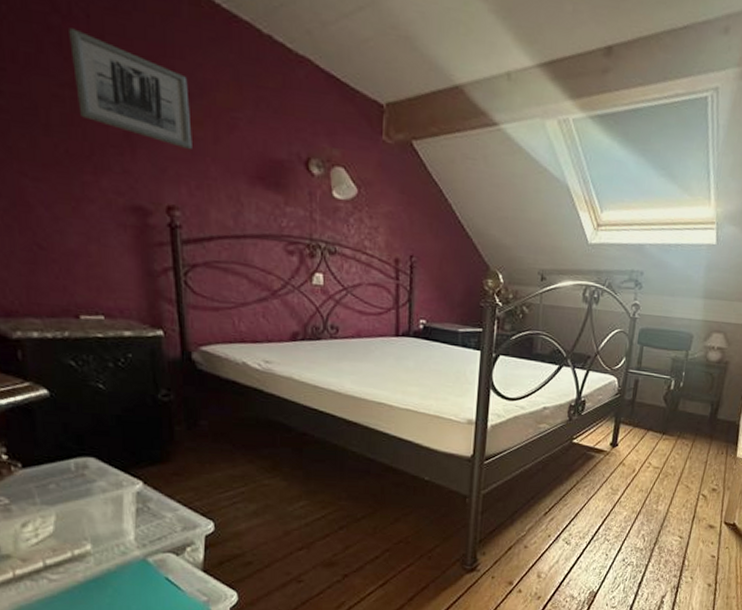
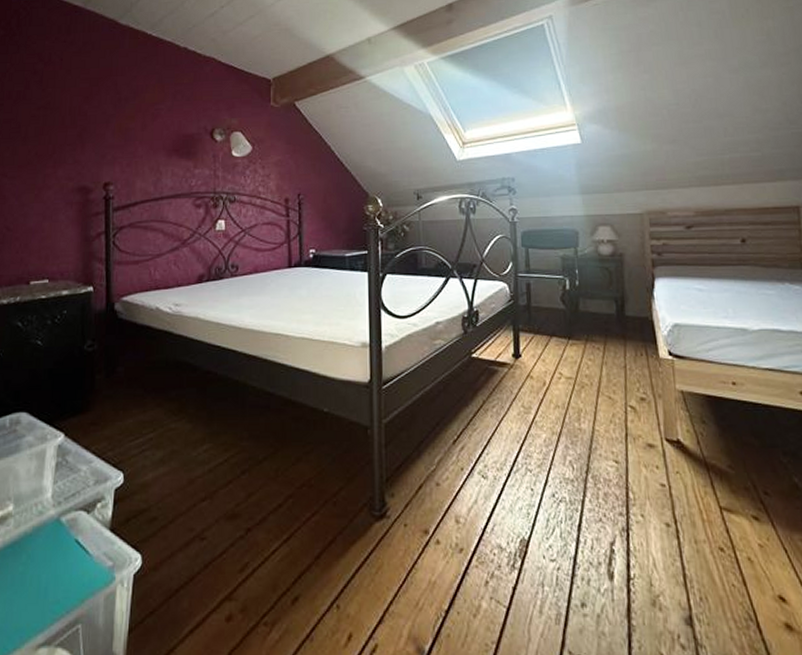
wall art: present [69,28,192,150] -> none [47,69,126,138]

